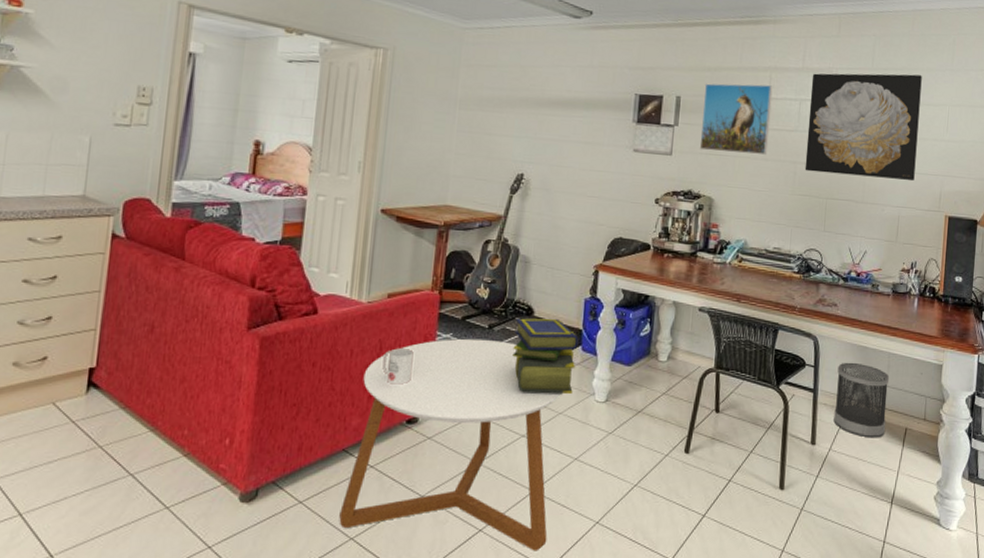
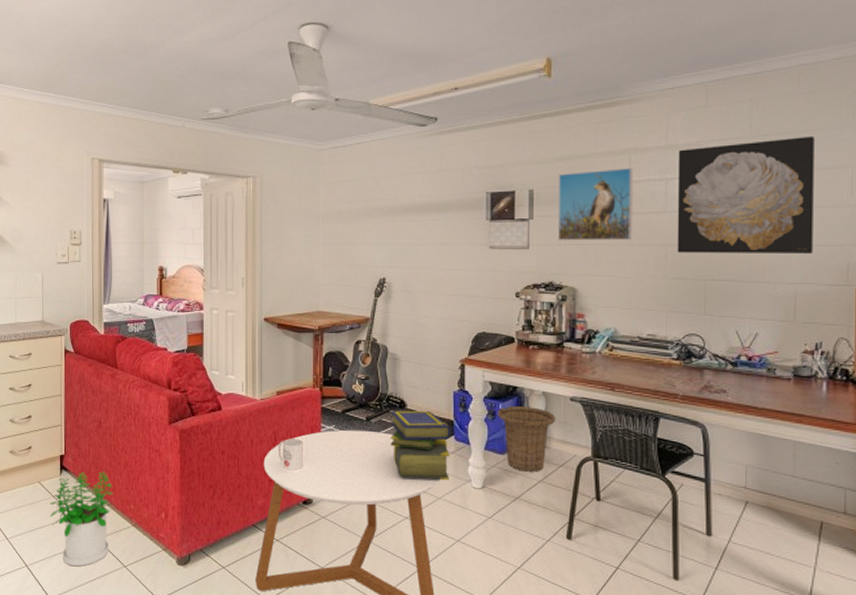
potted plant: none [64,387,162,512] -> present [49,470,113,567]
basket: none [627,315,684,384] -> present [497,406,556,472]
wastebasket: present [833,362,890,438] -> none [731,451,797,532]

